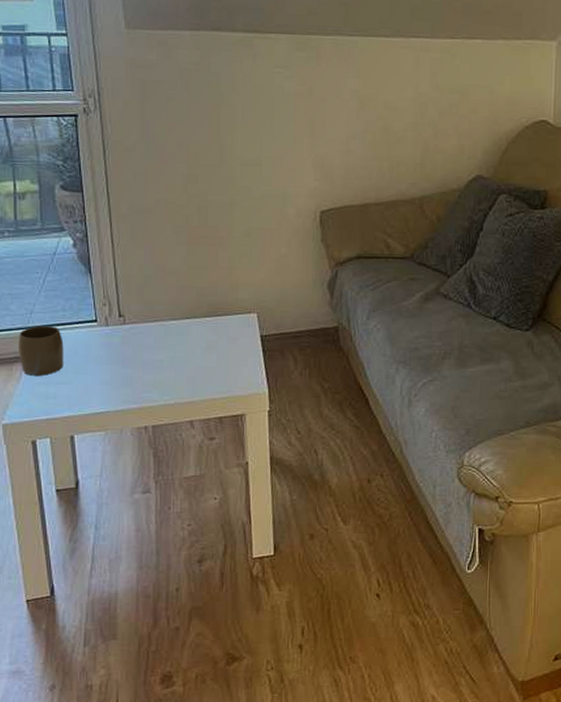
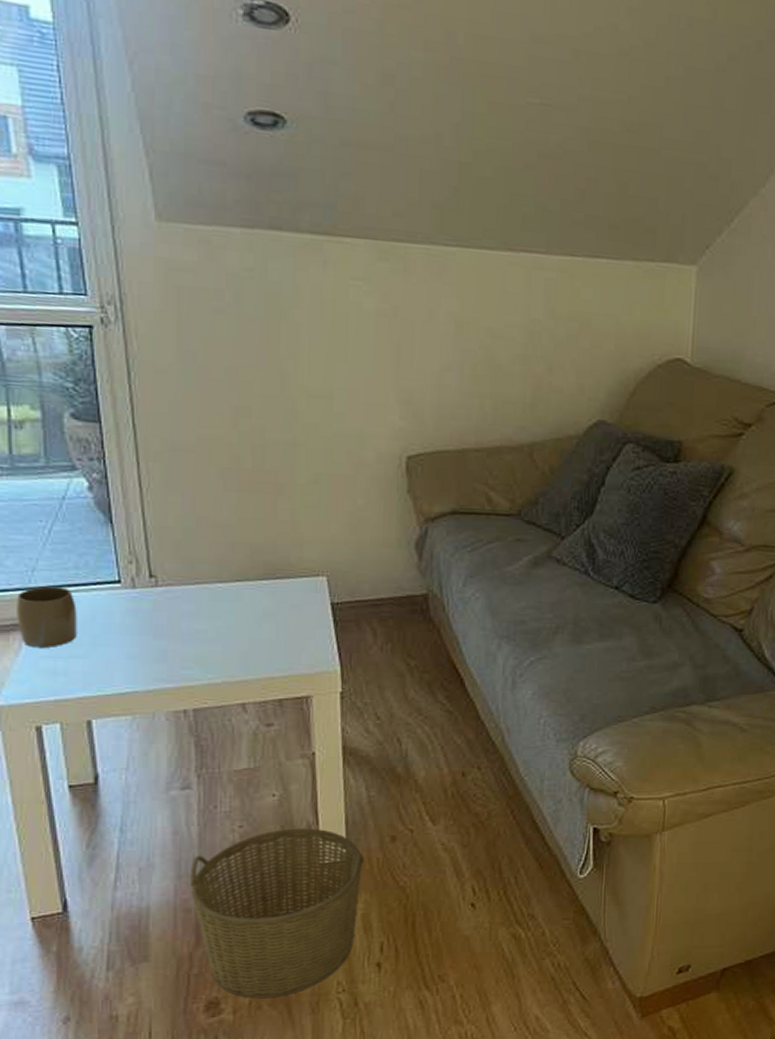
basket: none [150,527,288,674] -> present [191,828,364,999]

